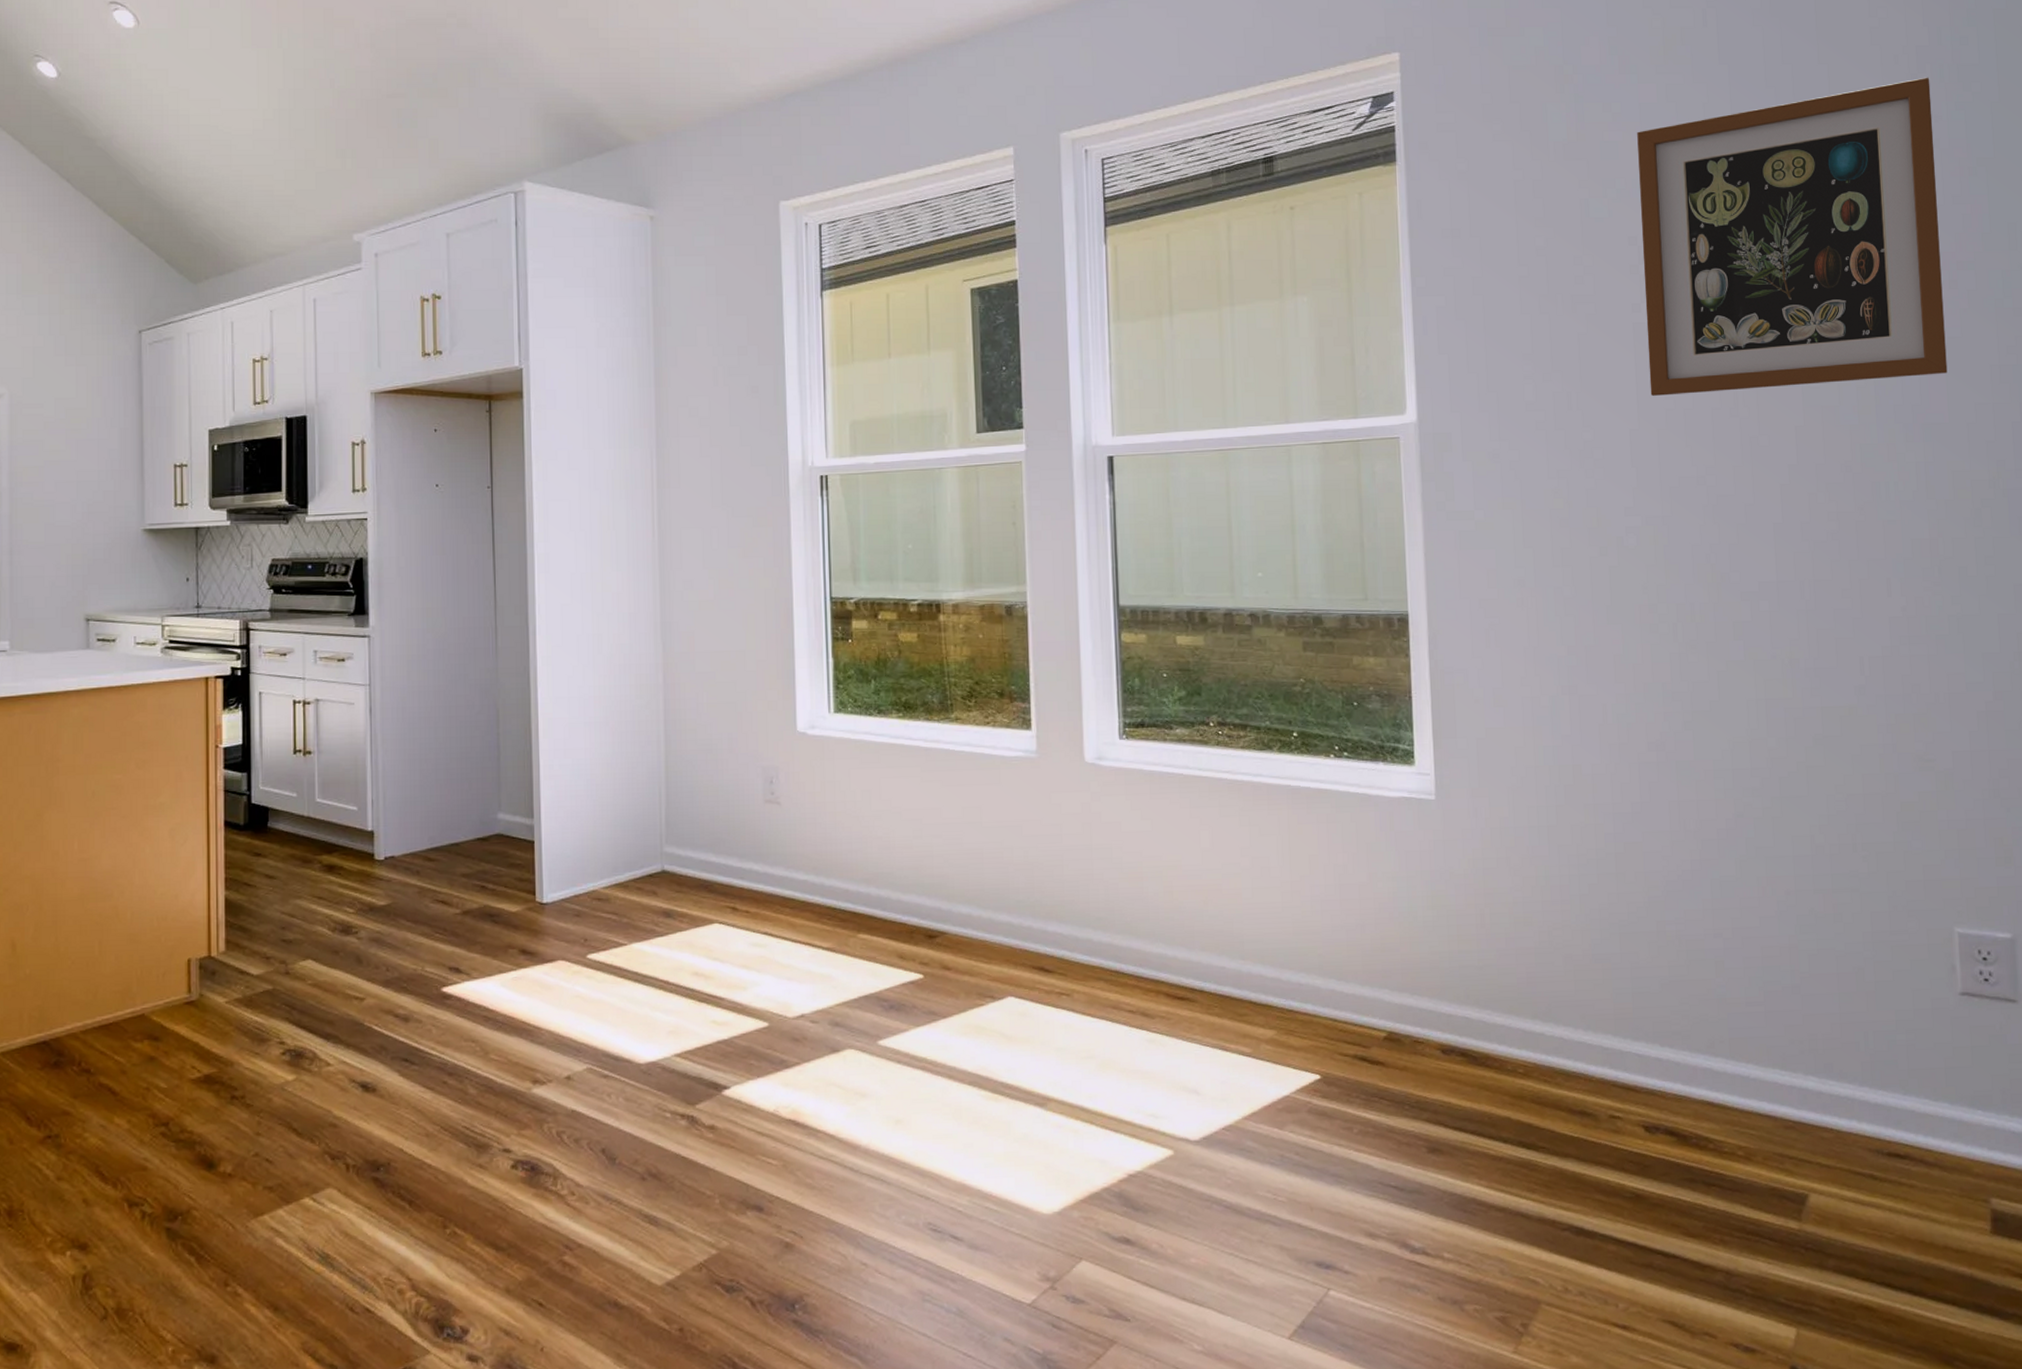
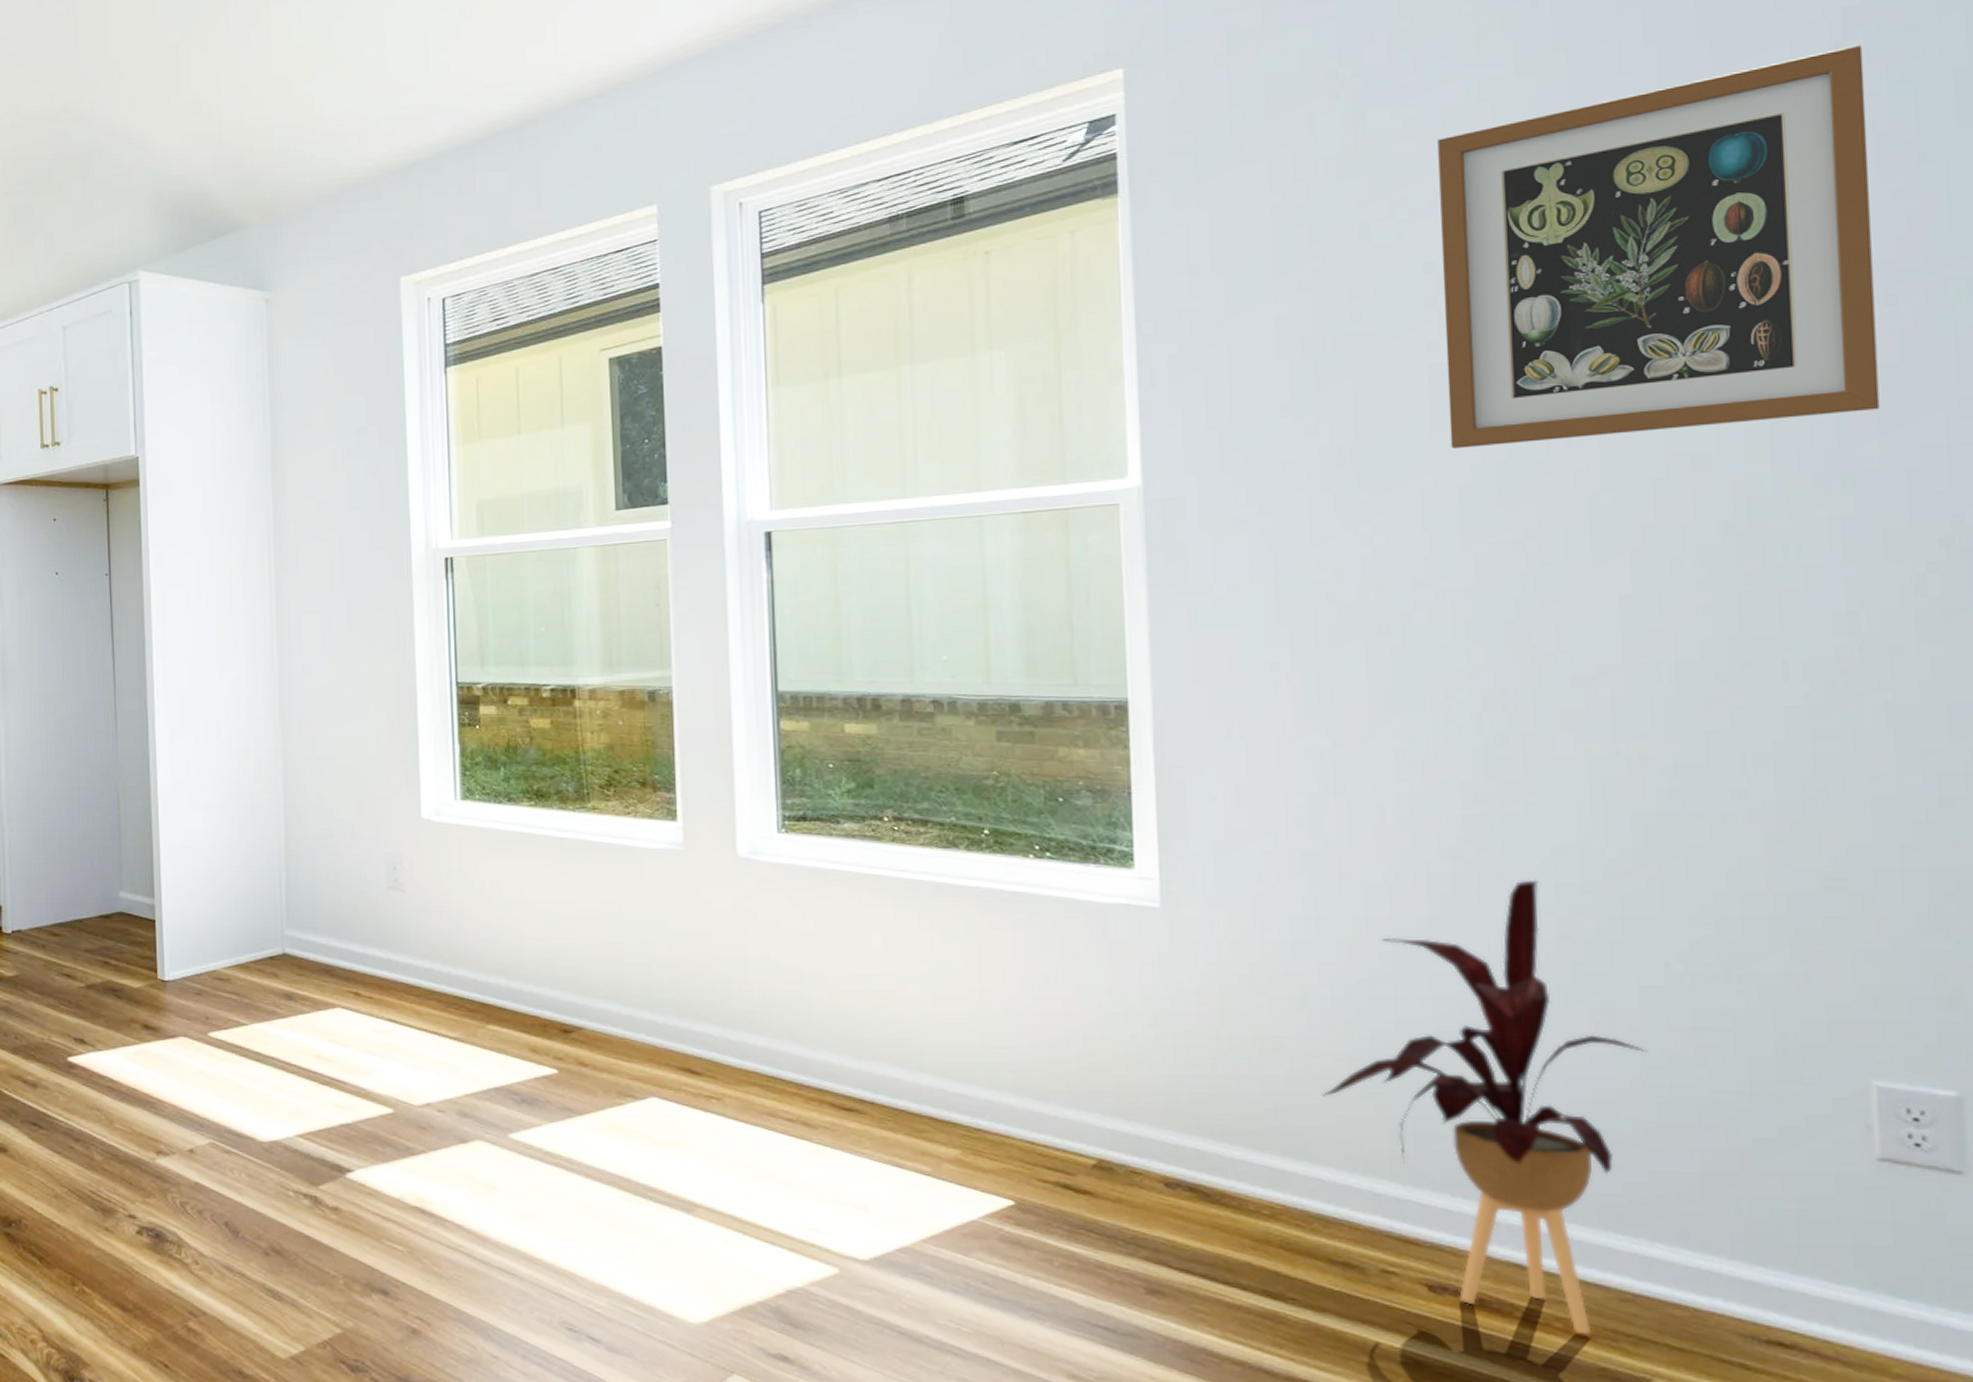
house plant: none [1562,767,1801,1160] -> present [1322,879,1648,1335]

